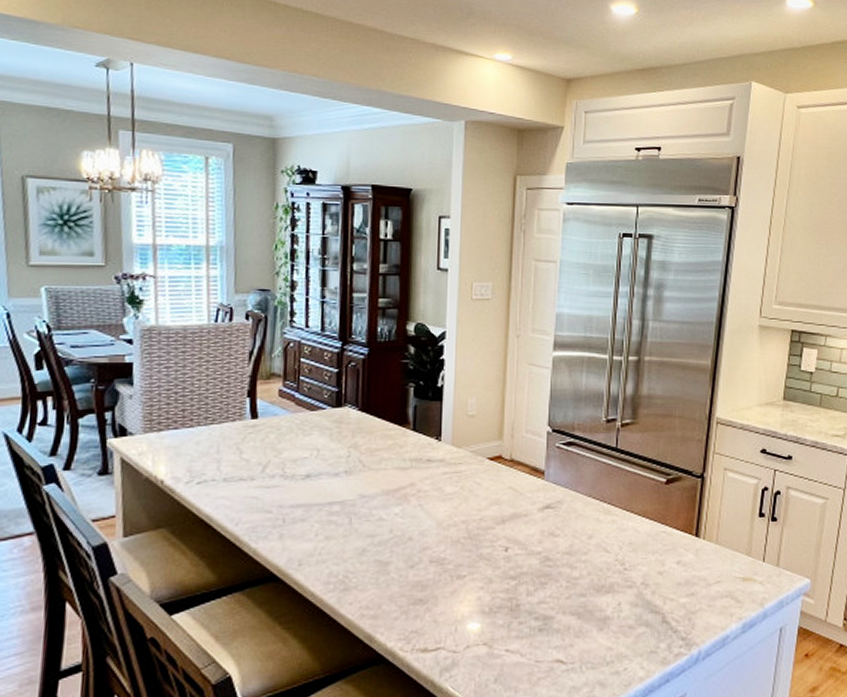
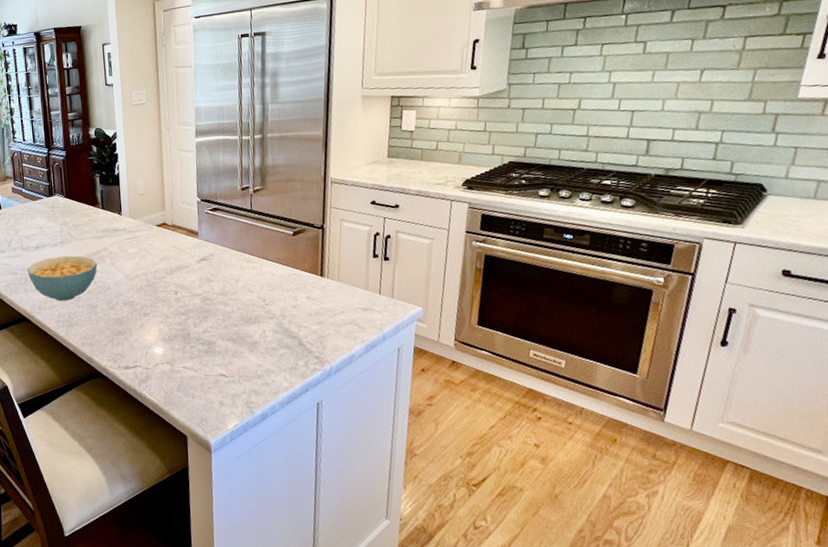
cereal bowl: none [287,491,398,555] -> present [27,255,98,302]

